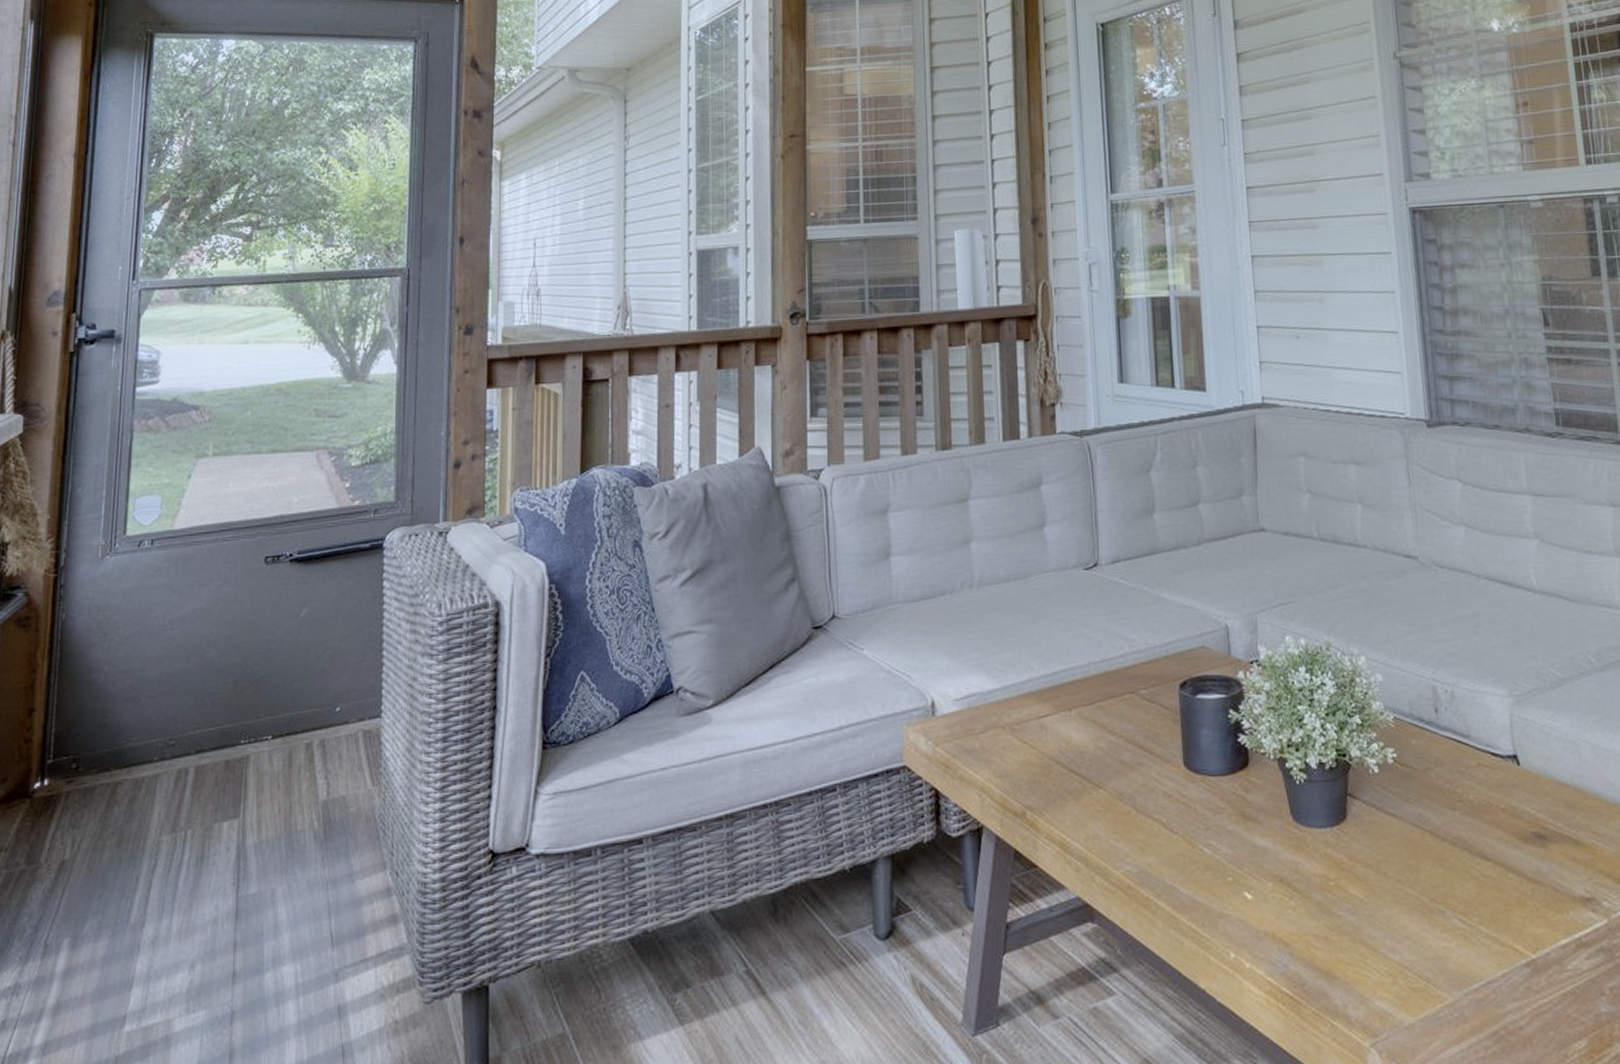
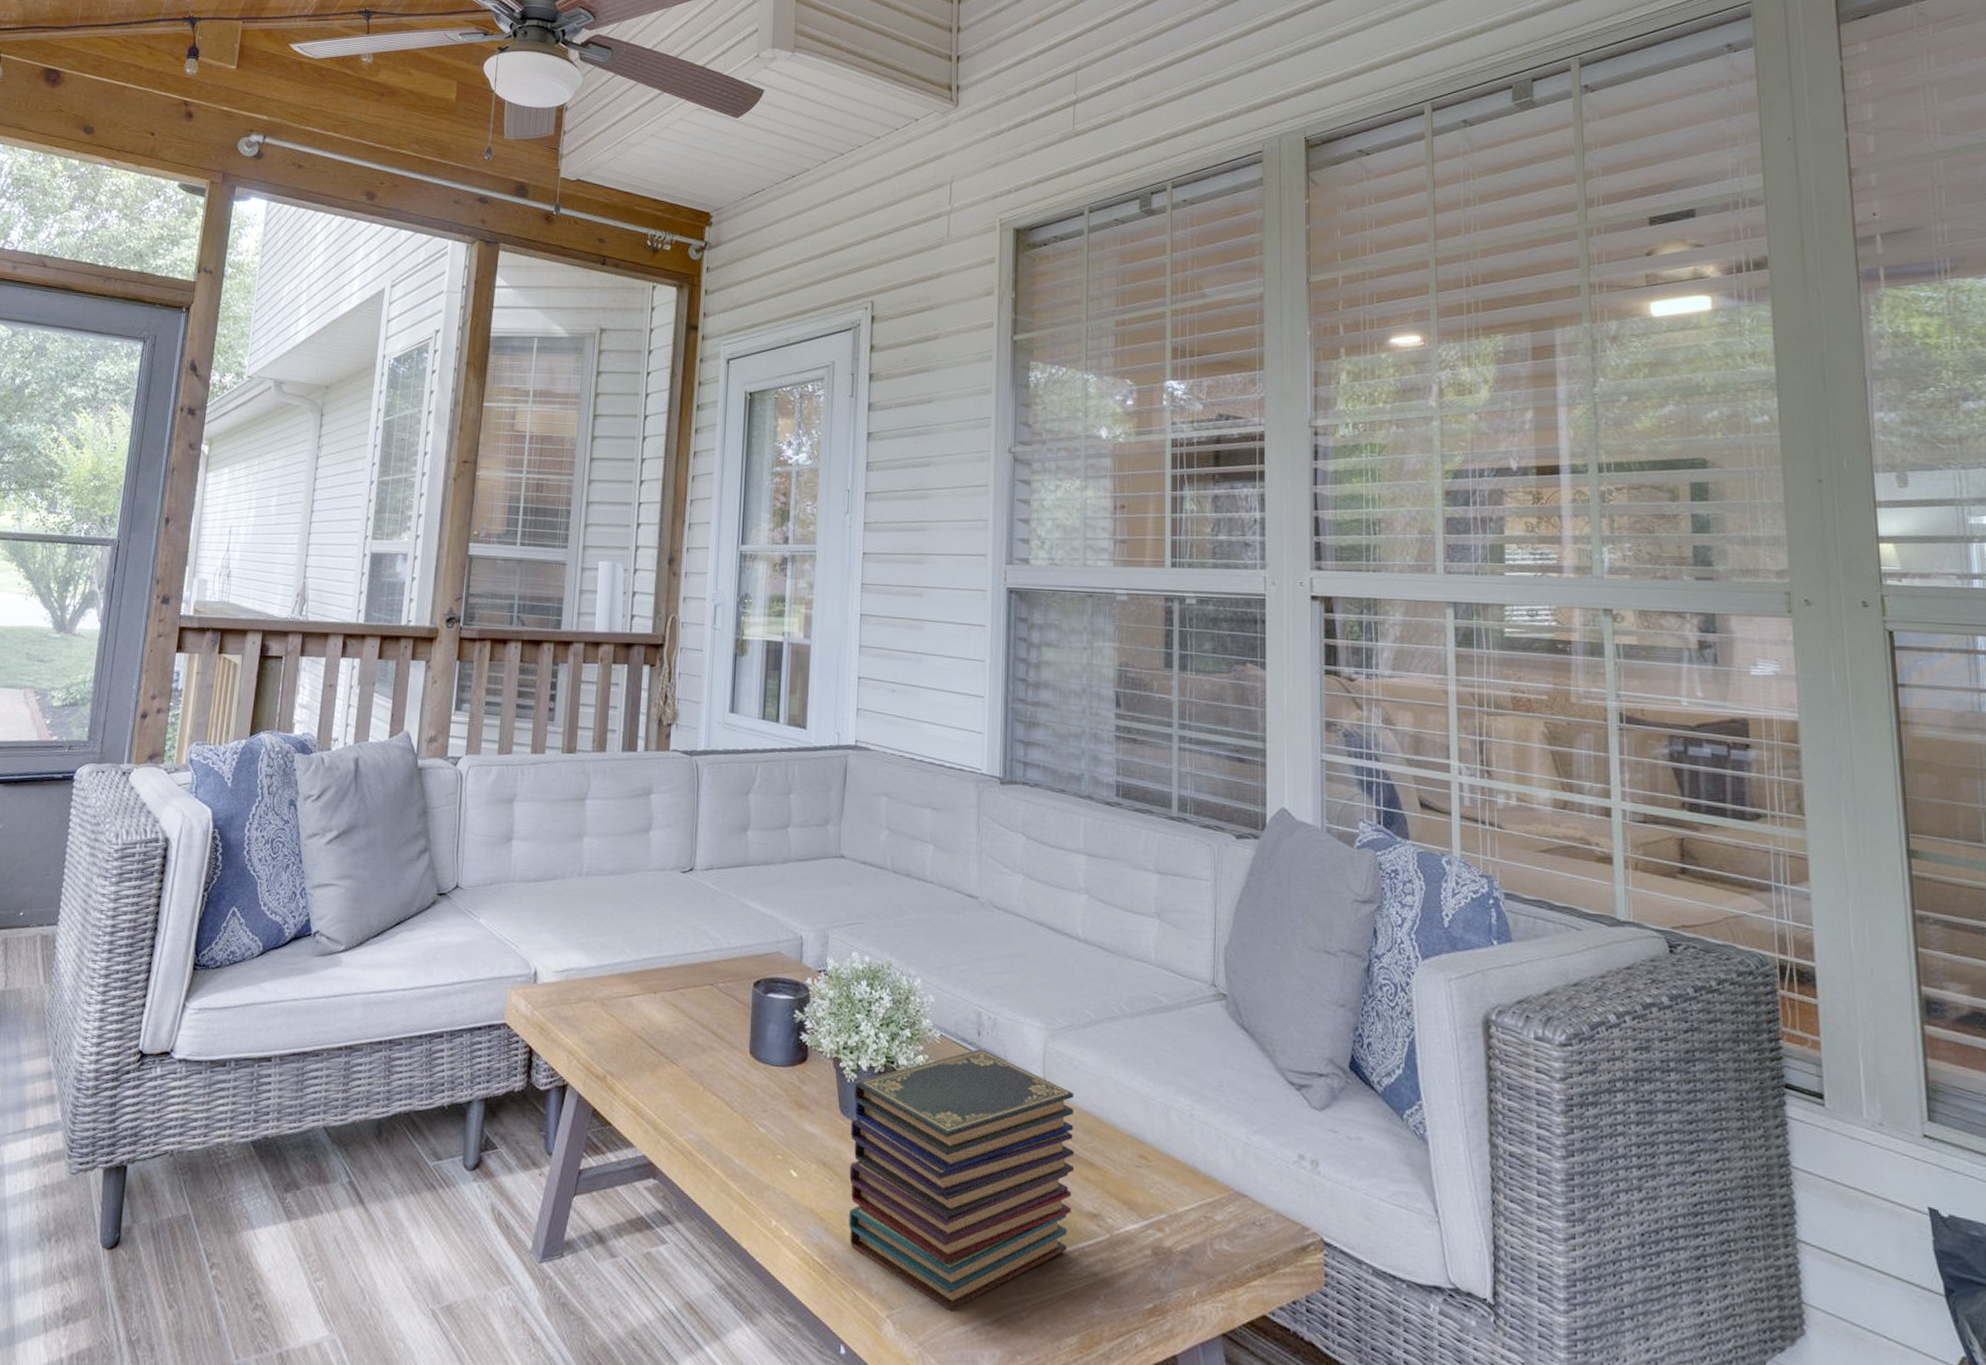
book stack: none [1304,728,1562,1030] -> present [849,1049,1075,1311]

